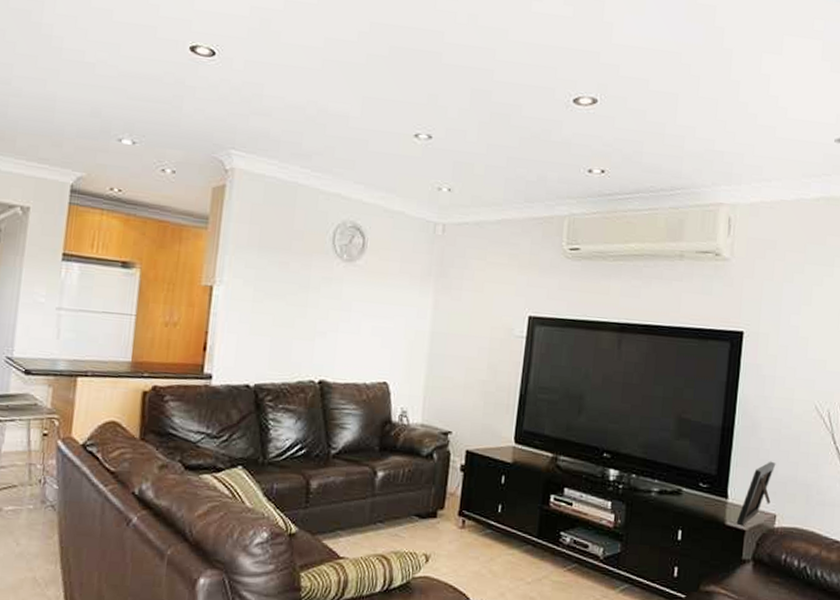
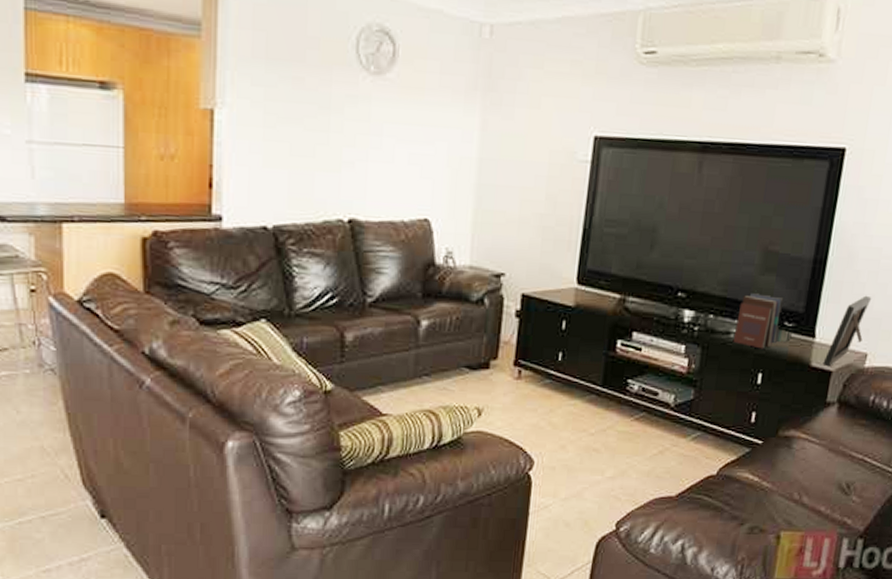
books: none [654,453,707,508] -> present [732,290,792,349]

